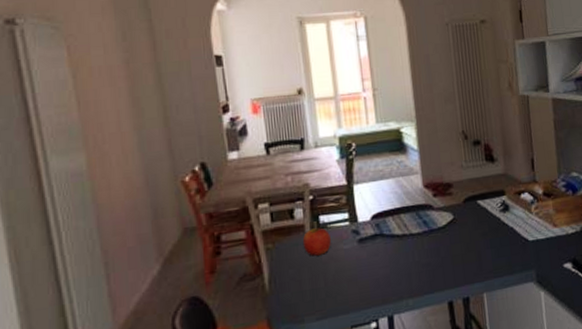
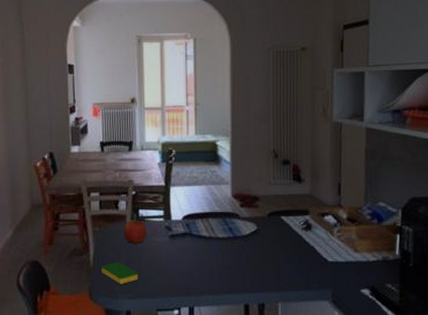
dish sponge: none [280,279,326,306] -> present [101,261,138,284]

